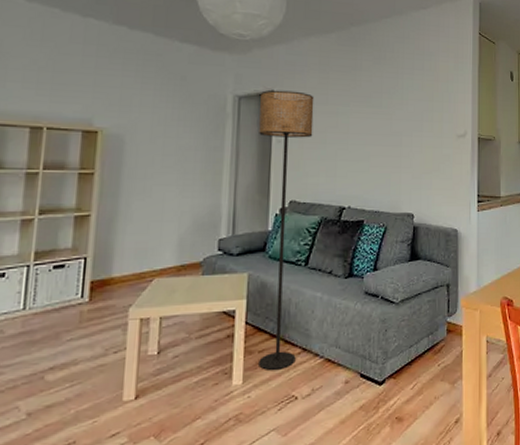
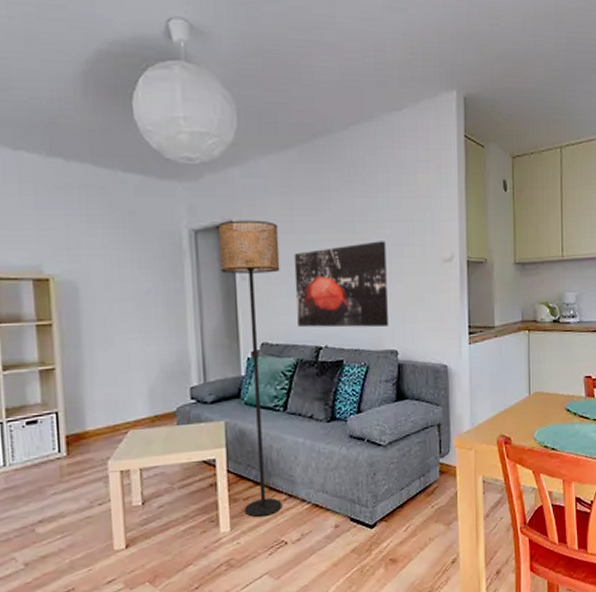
wall art: none [324,116,408,191] -> present [294,241,388,328]

